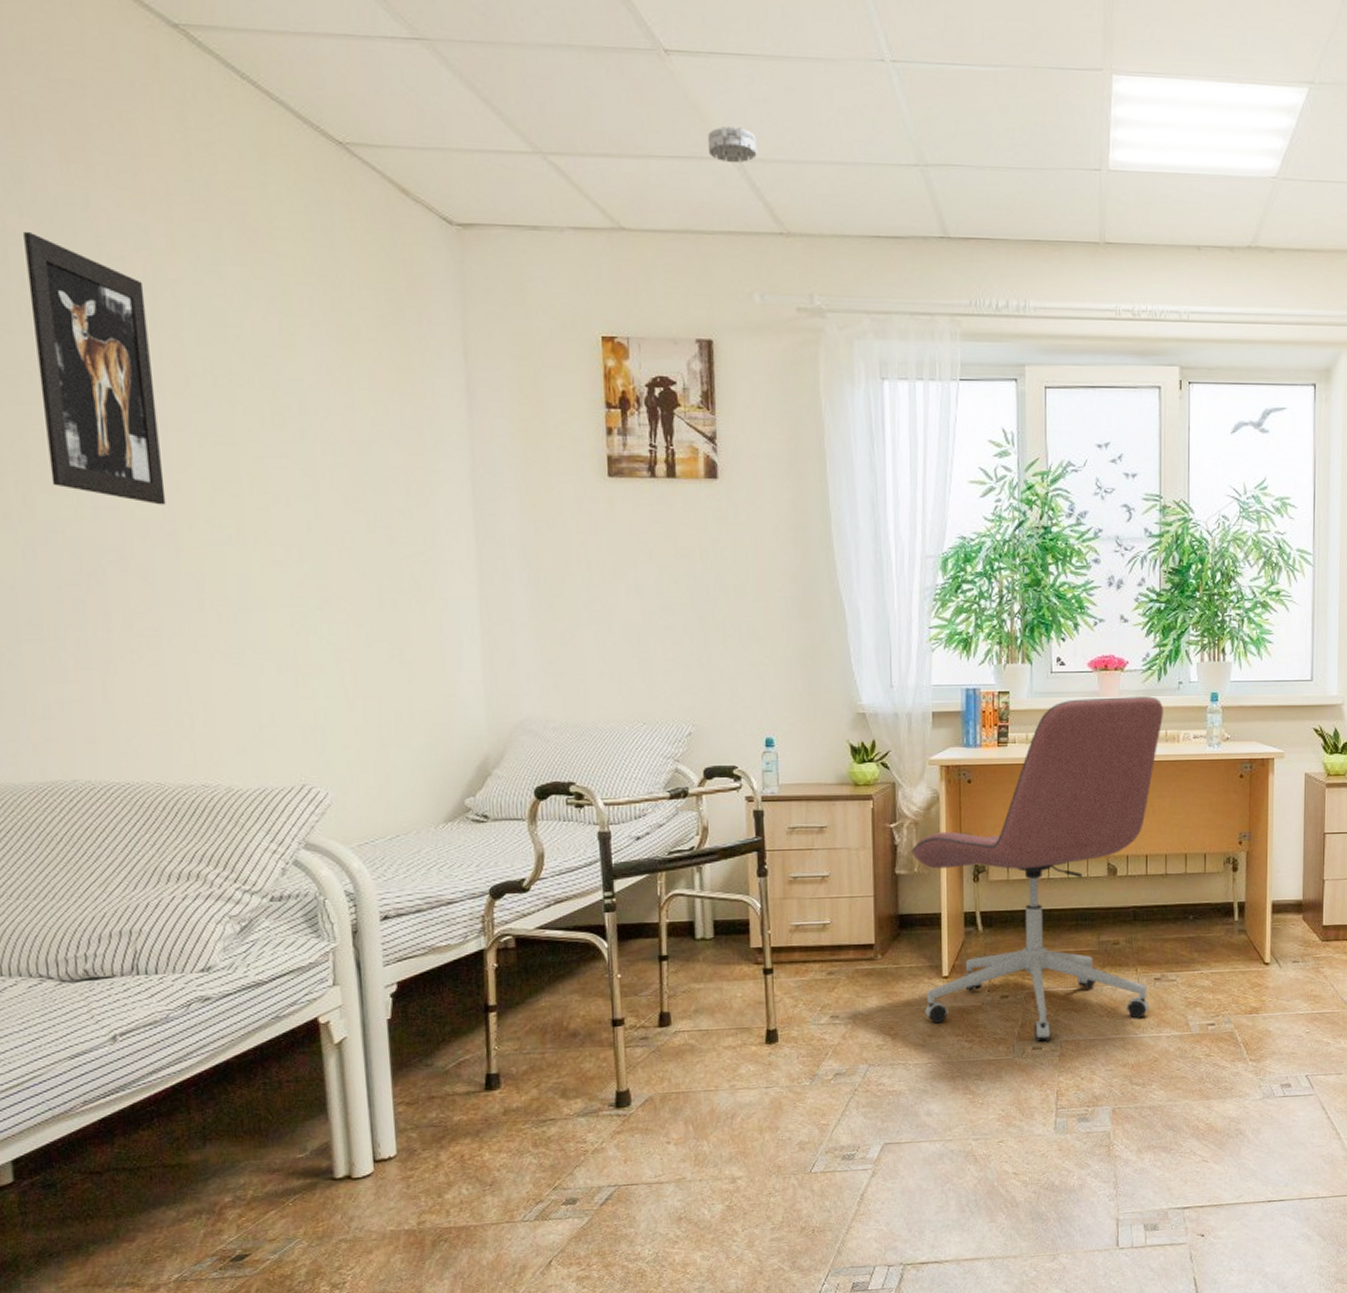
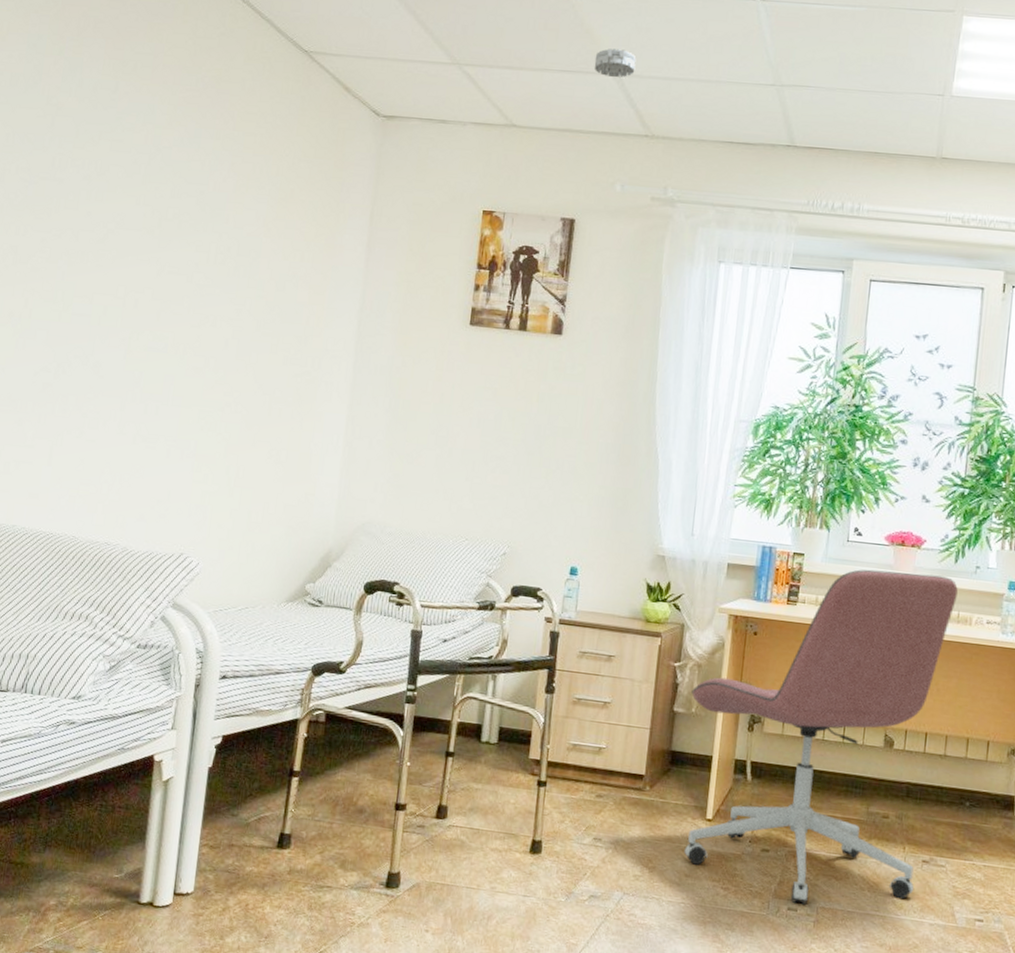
wall art: present [24,231,166,505] -> none [48,106,143,317]

